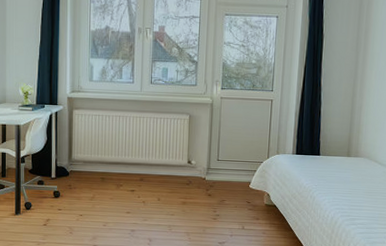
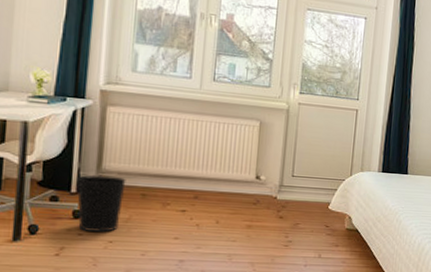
wastebasket: none [55,164,90,208] -> present [77,175,126,232]

